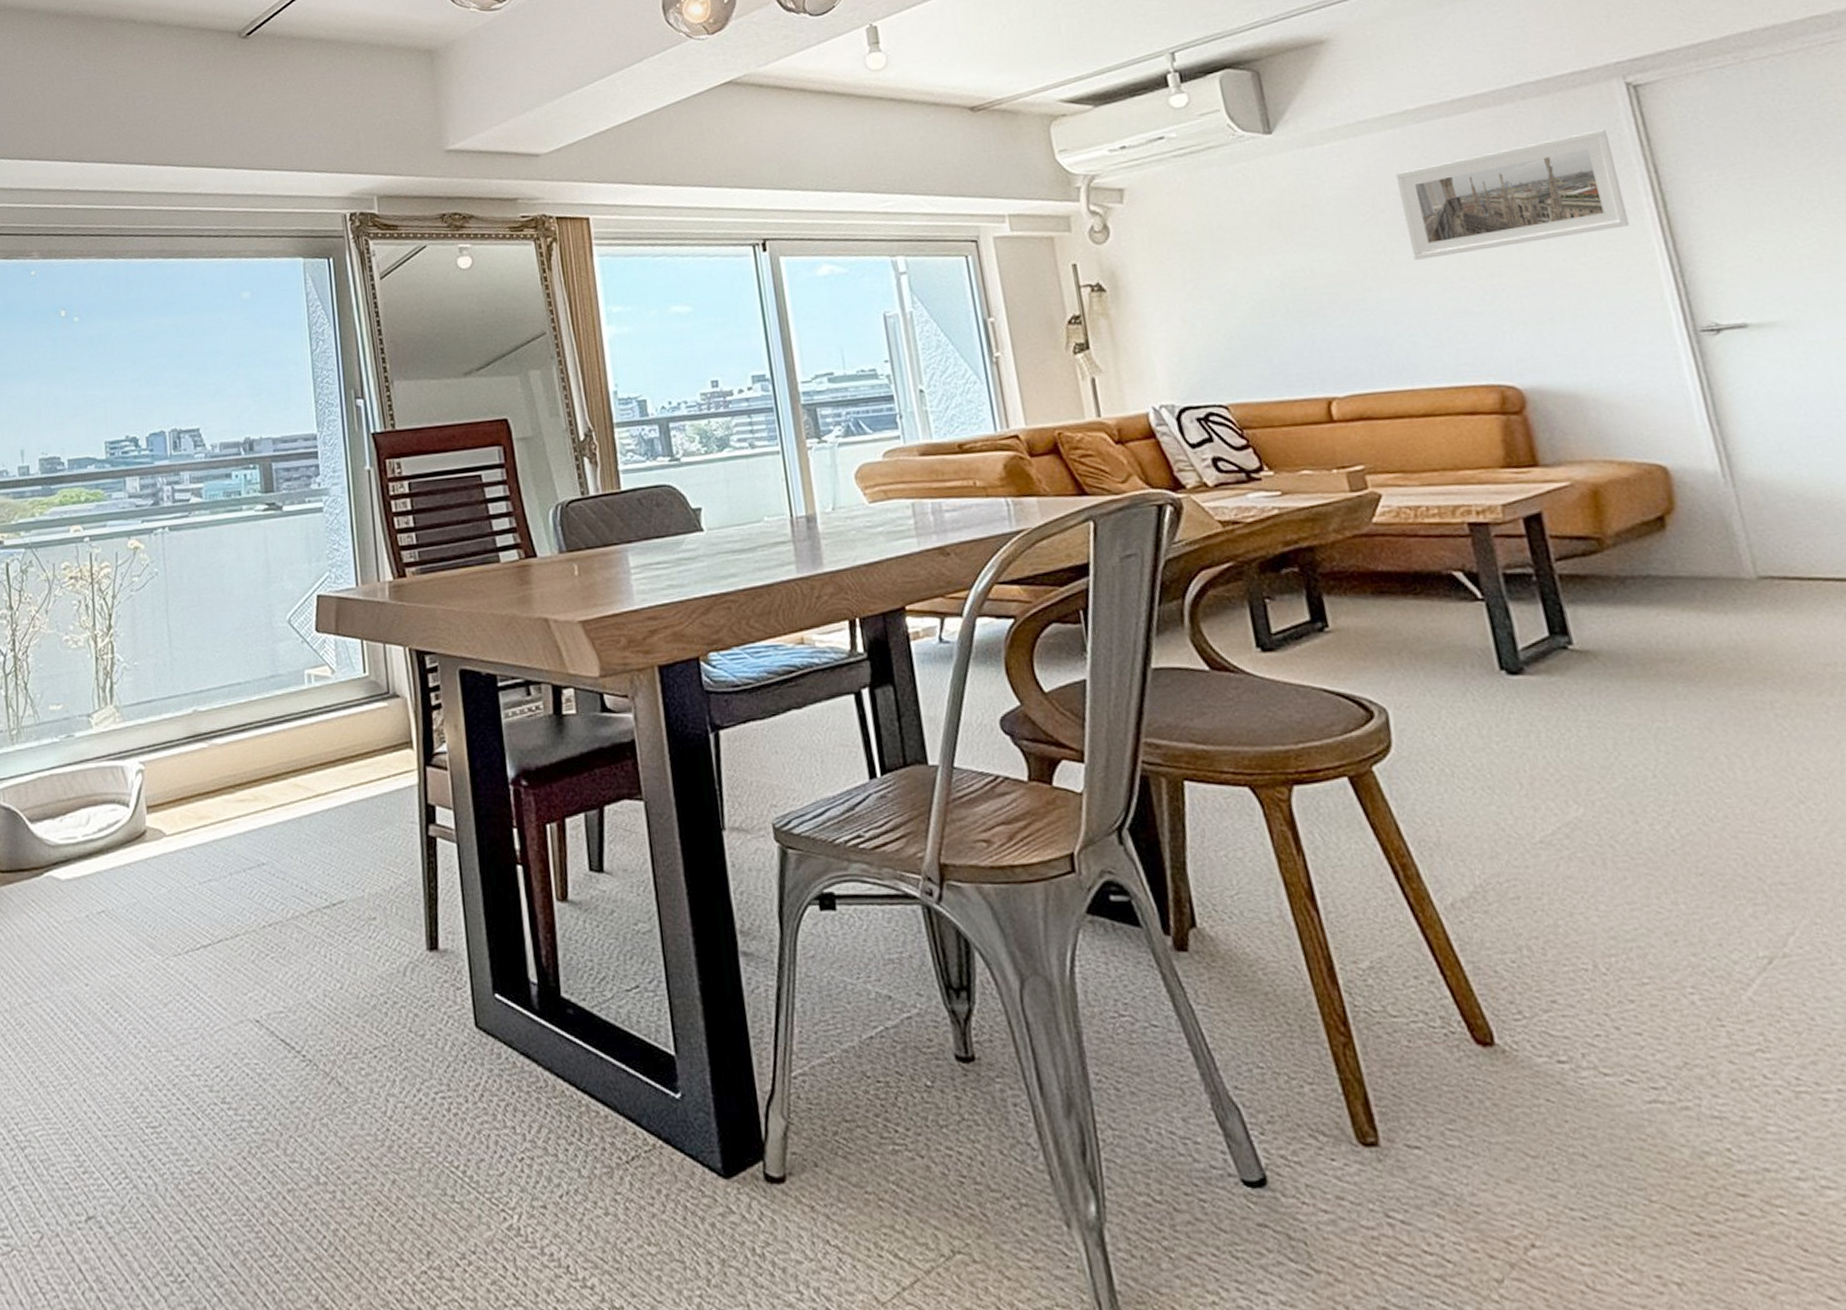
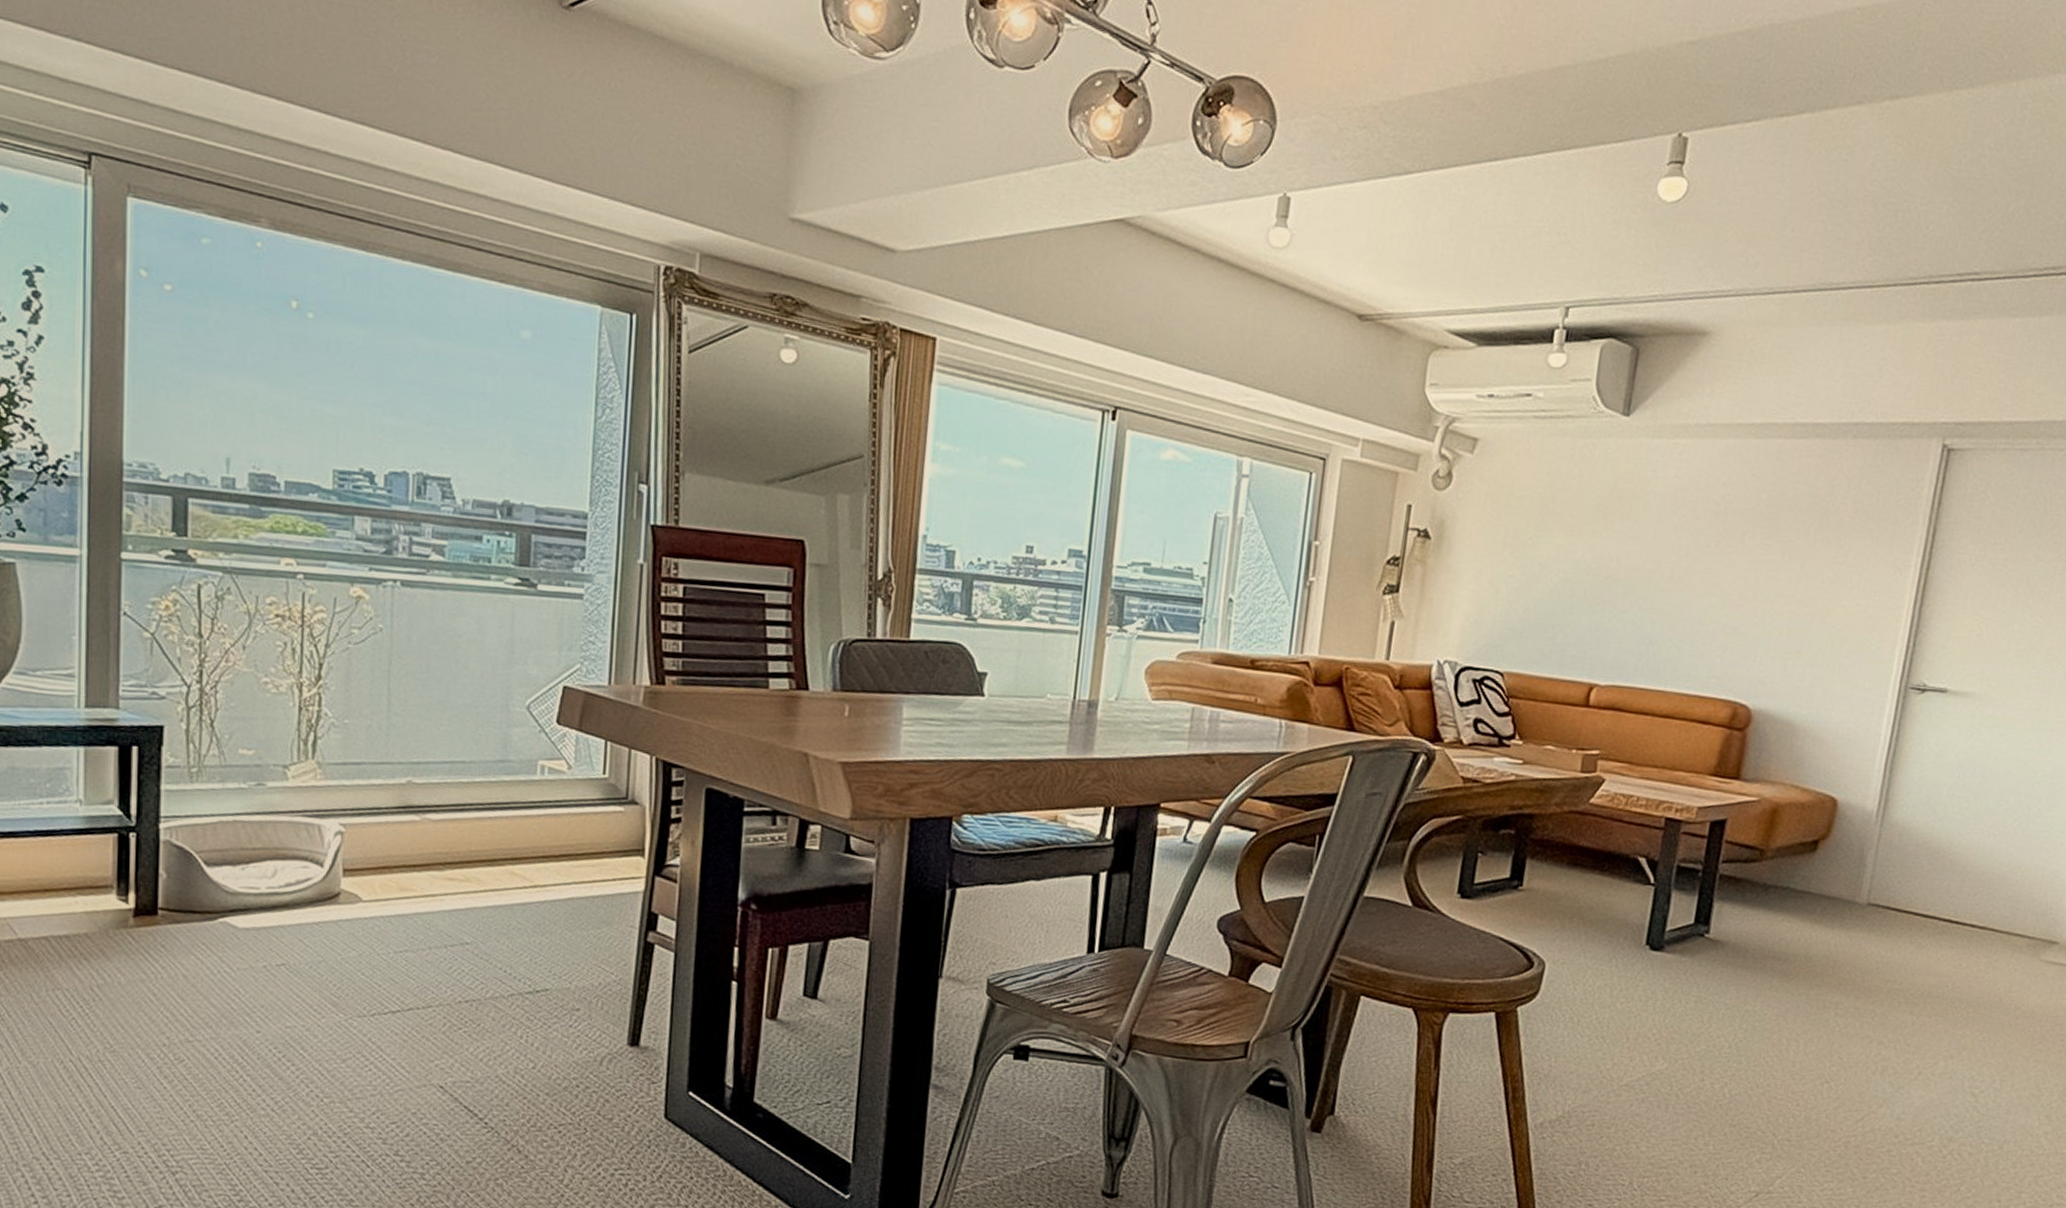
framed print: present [1395,129,1630,260] -> none [1708,483,1910,581]

